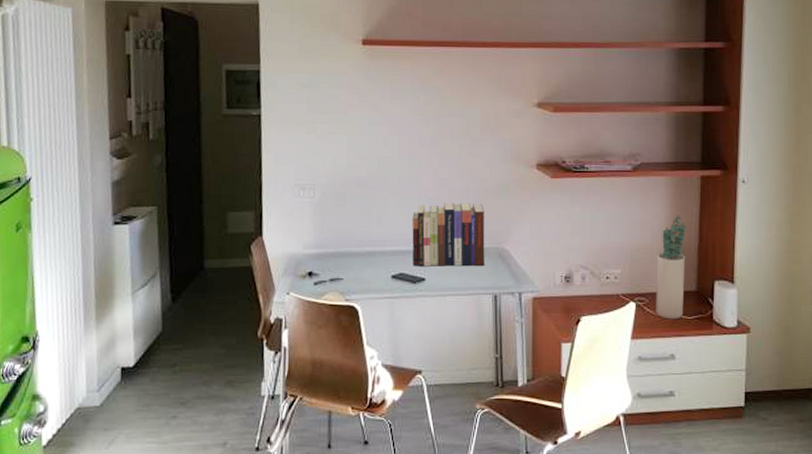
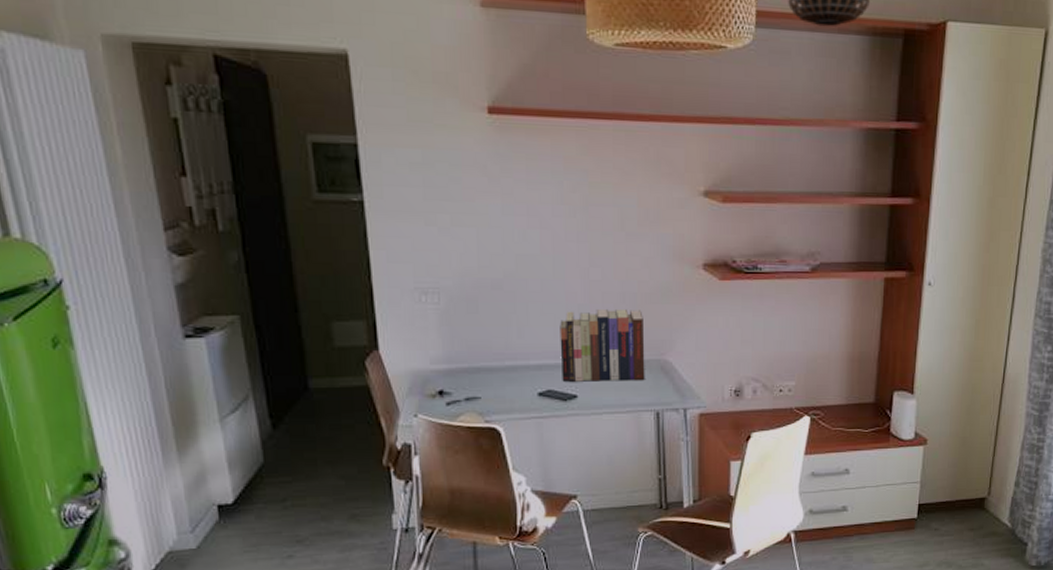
vase: present [656,214,686,320] -> none [831,321,866,433]

